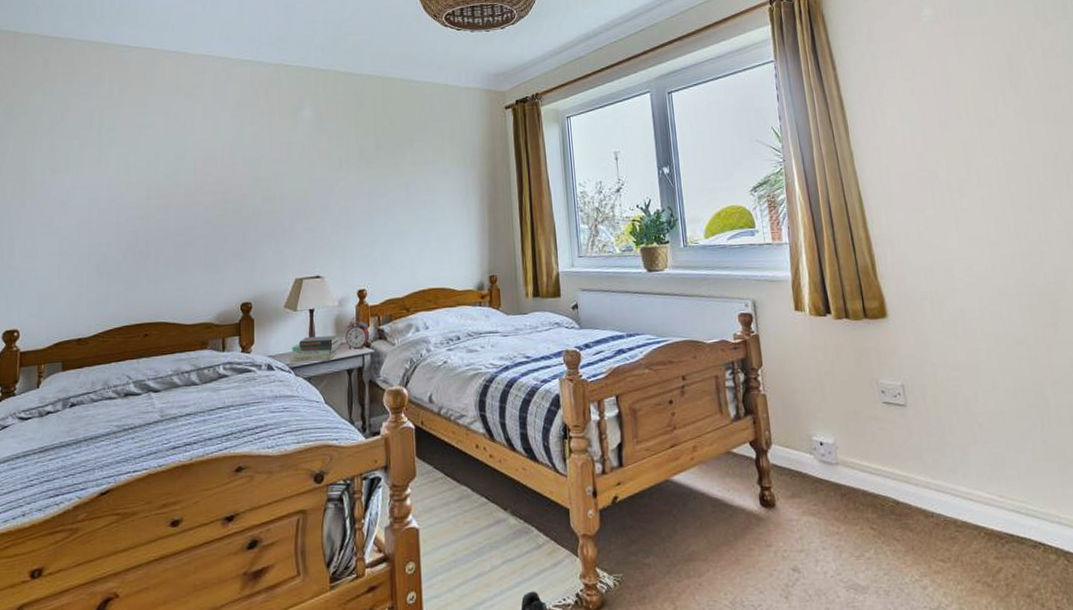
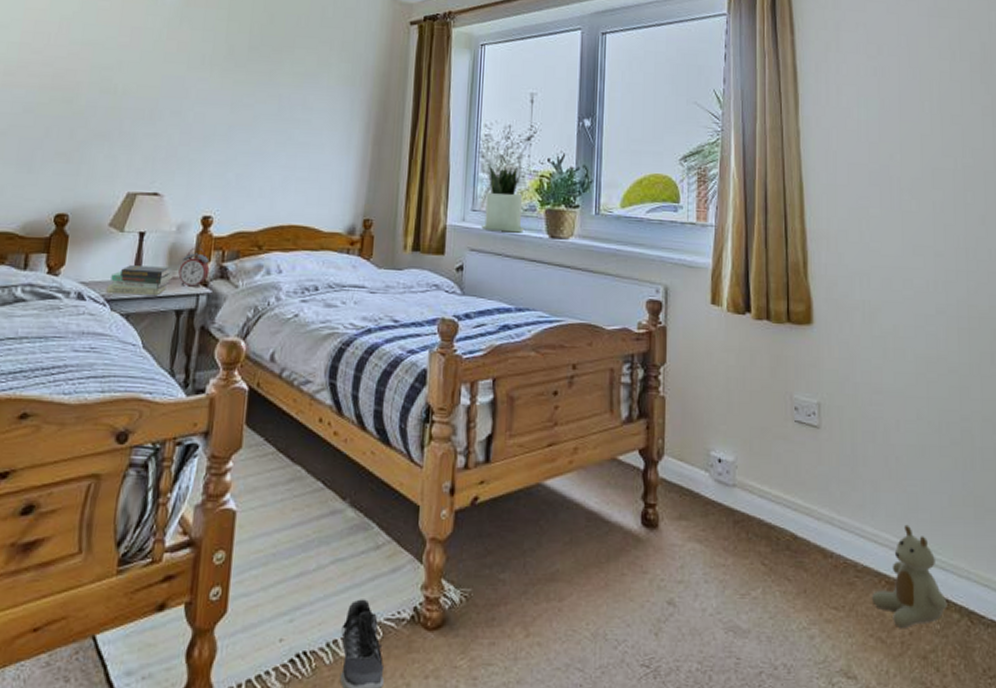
planter: none [588,214,625,273] -> present [481,165,525,233]
stuffed bear: none [973,481,1044,572] -> present [871,524,947,628]

